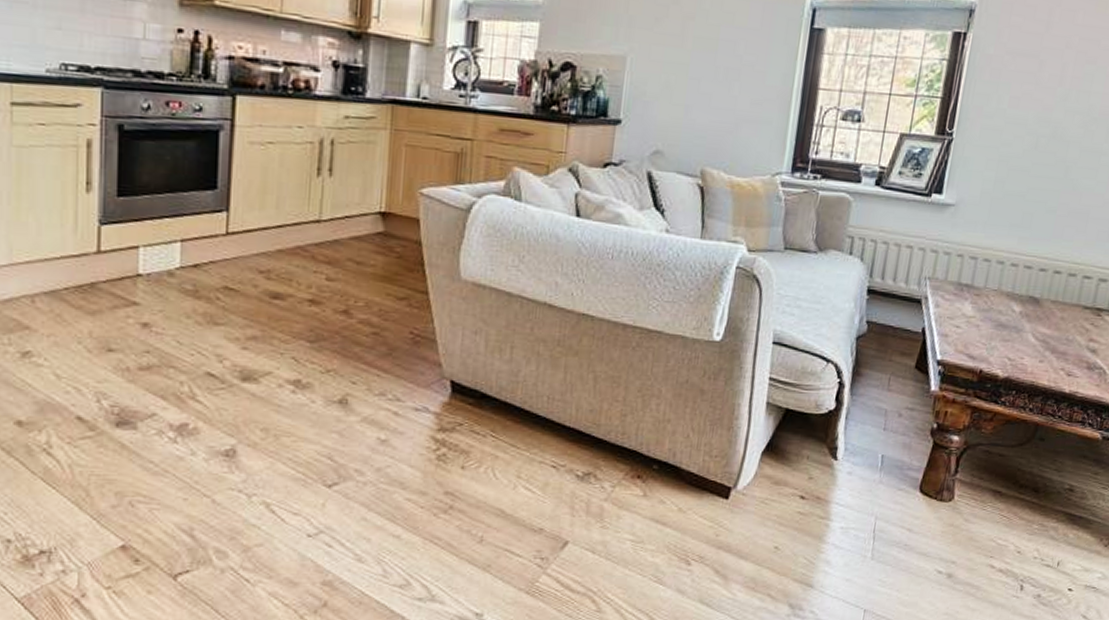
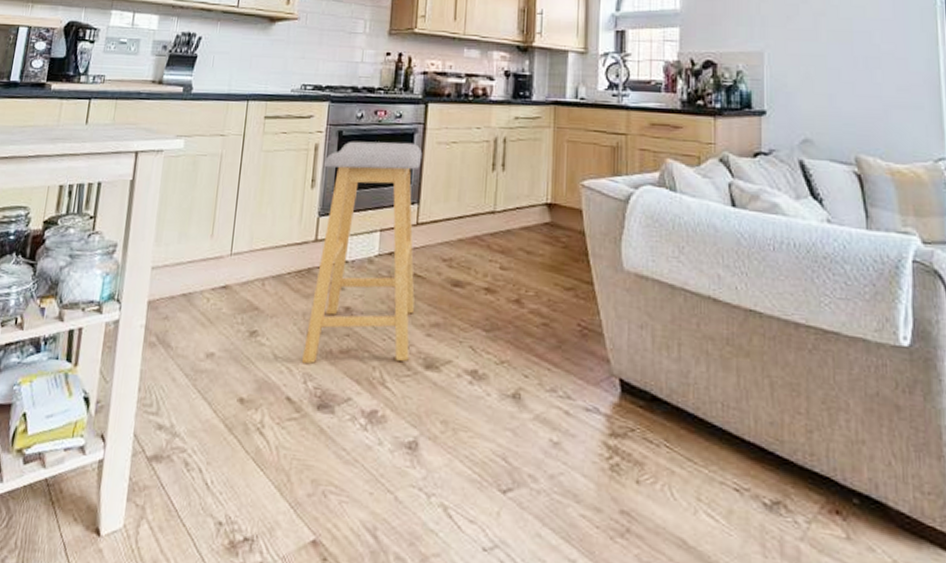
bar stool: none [91,137,231,383] -> present [301,141,423,364]

